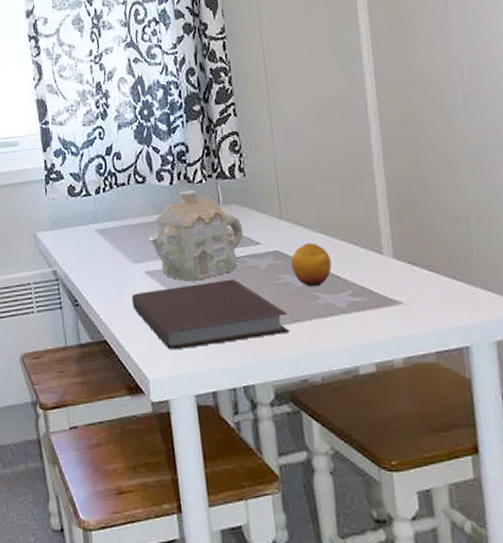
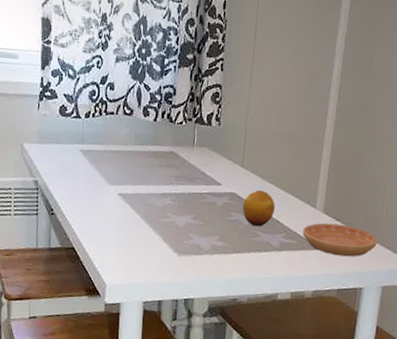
notebook: present [131,279,290,351] -> none [102,210,232,263]
teapot: present [149,190,244,281] -> none [127,128,210,208]
saucer: none [372,269,475,310] -> present [302,223,377,257]

